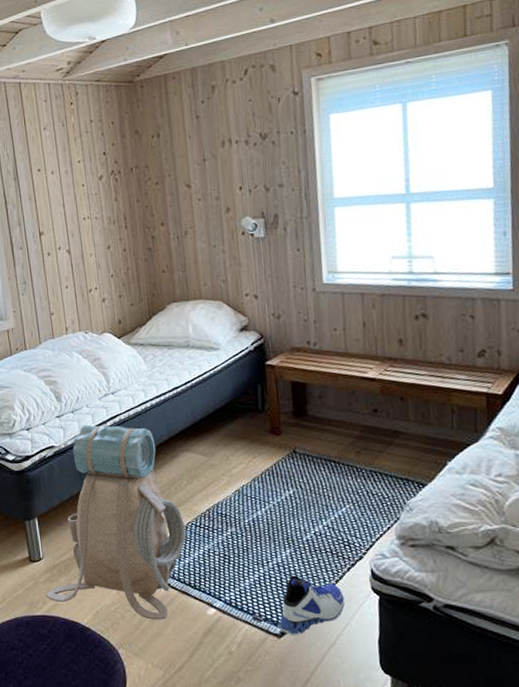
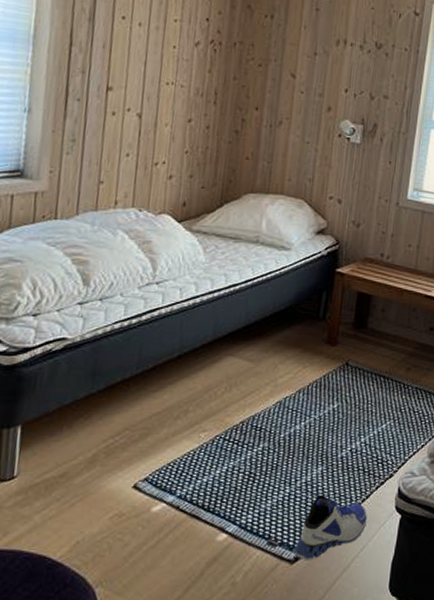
backpack: present [45,424,186,620] -> none [9,316,212,550]

